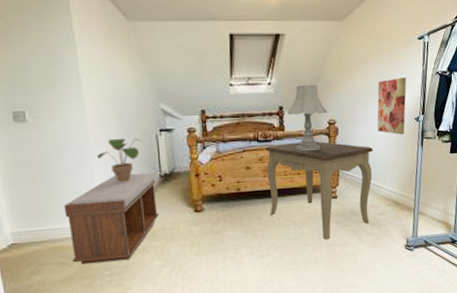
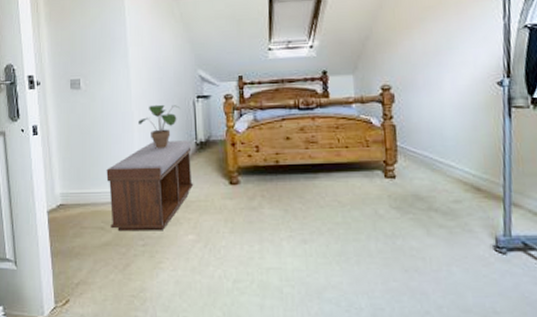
side table: present [265,141,374,240] -> none [307,109,442,229]
table lamp: present [287,84,328,152] -> none [332,45,381,121]
wall art: present [377,78,406,135] -> none [443,34,484,103]

